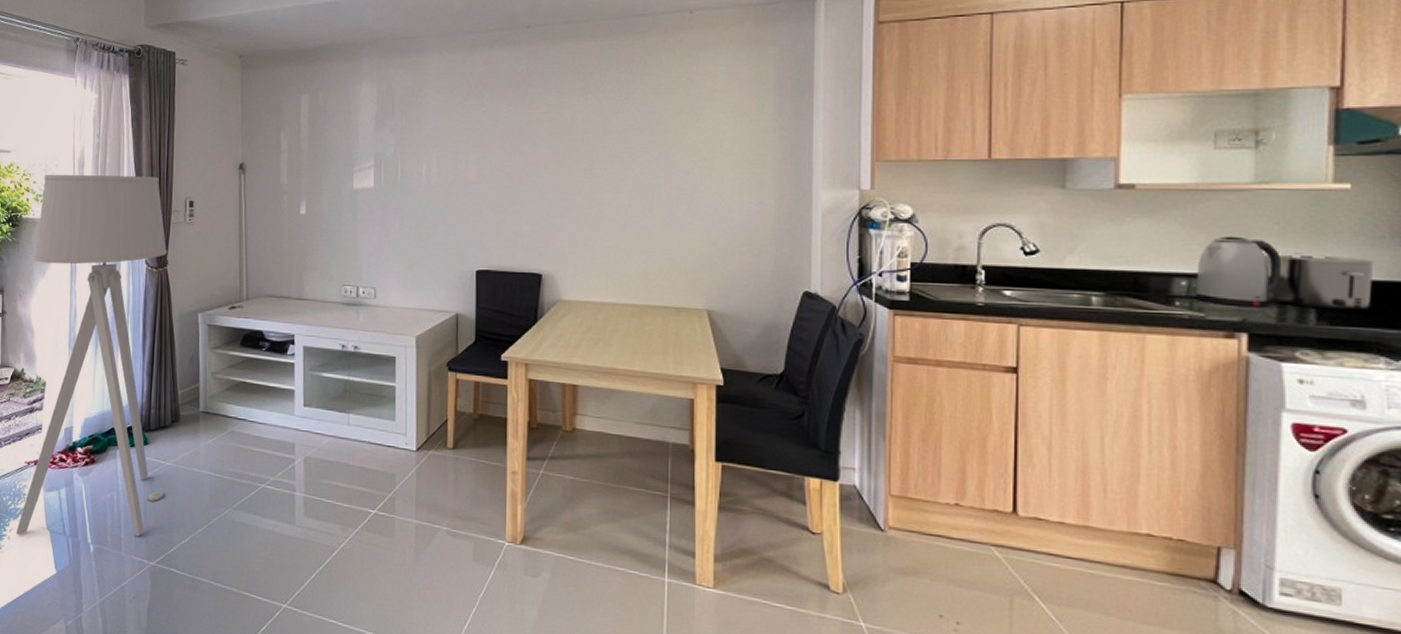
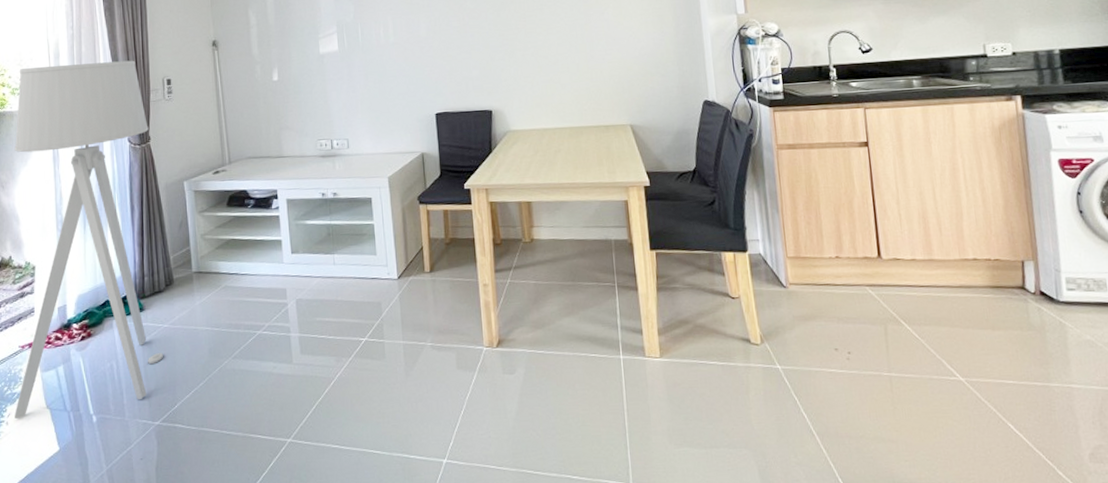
kettle: present [1194,236,1283,308] -> none [980,23,1037,76]
toaster: present [1262,252,1374,311] -> none [1023,31,1097,72]

